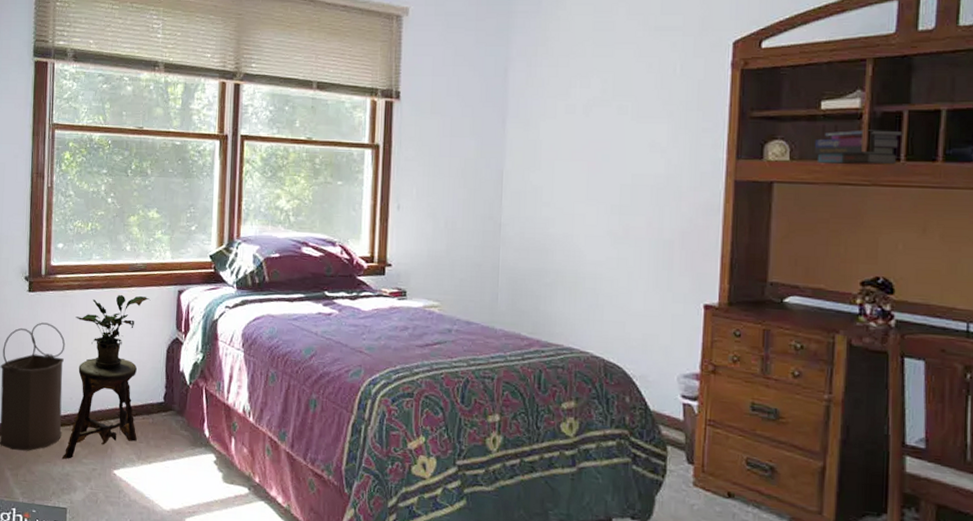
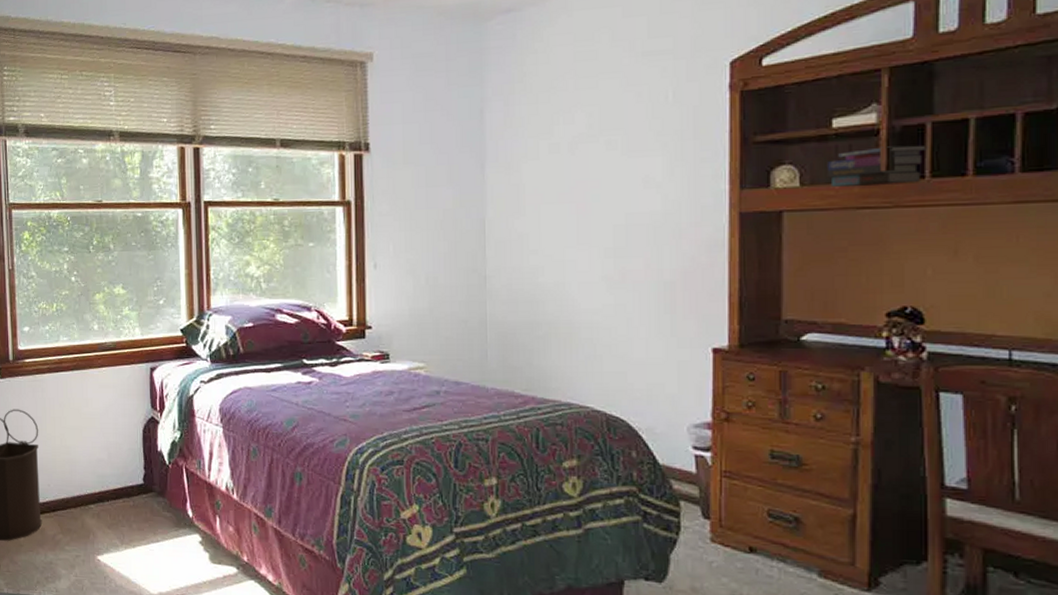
plant: present [61,294,151,460] -> none [43,375,123,548]

